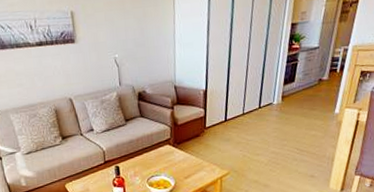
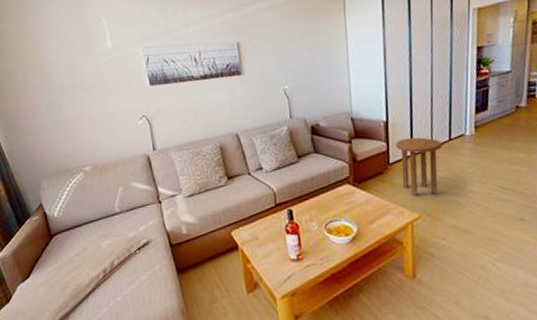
side table: none [212,105,253,157] -> present [395,137,443,197]

